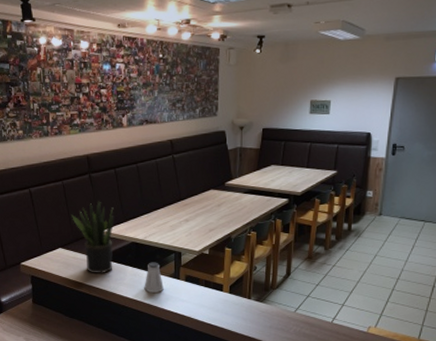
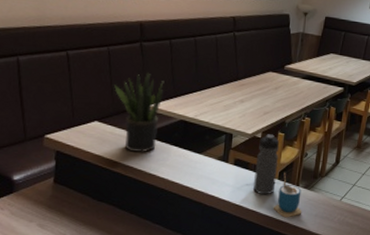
saltshaker: present [144,262,164,293] -> none [188,142,210,176]
water bottle: none [205,250,228,309] -> present [253,134,280,195]
cup: none [228,287,256,330] -> present [274,173,302,218]

